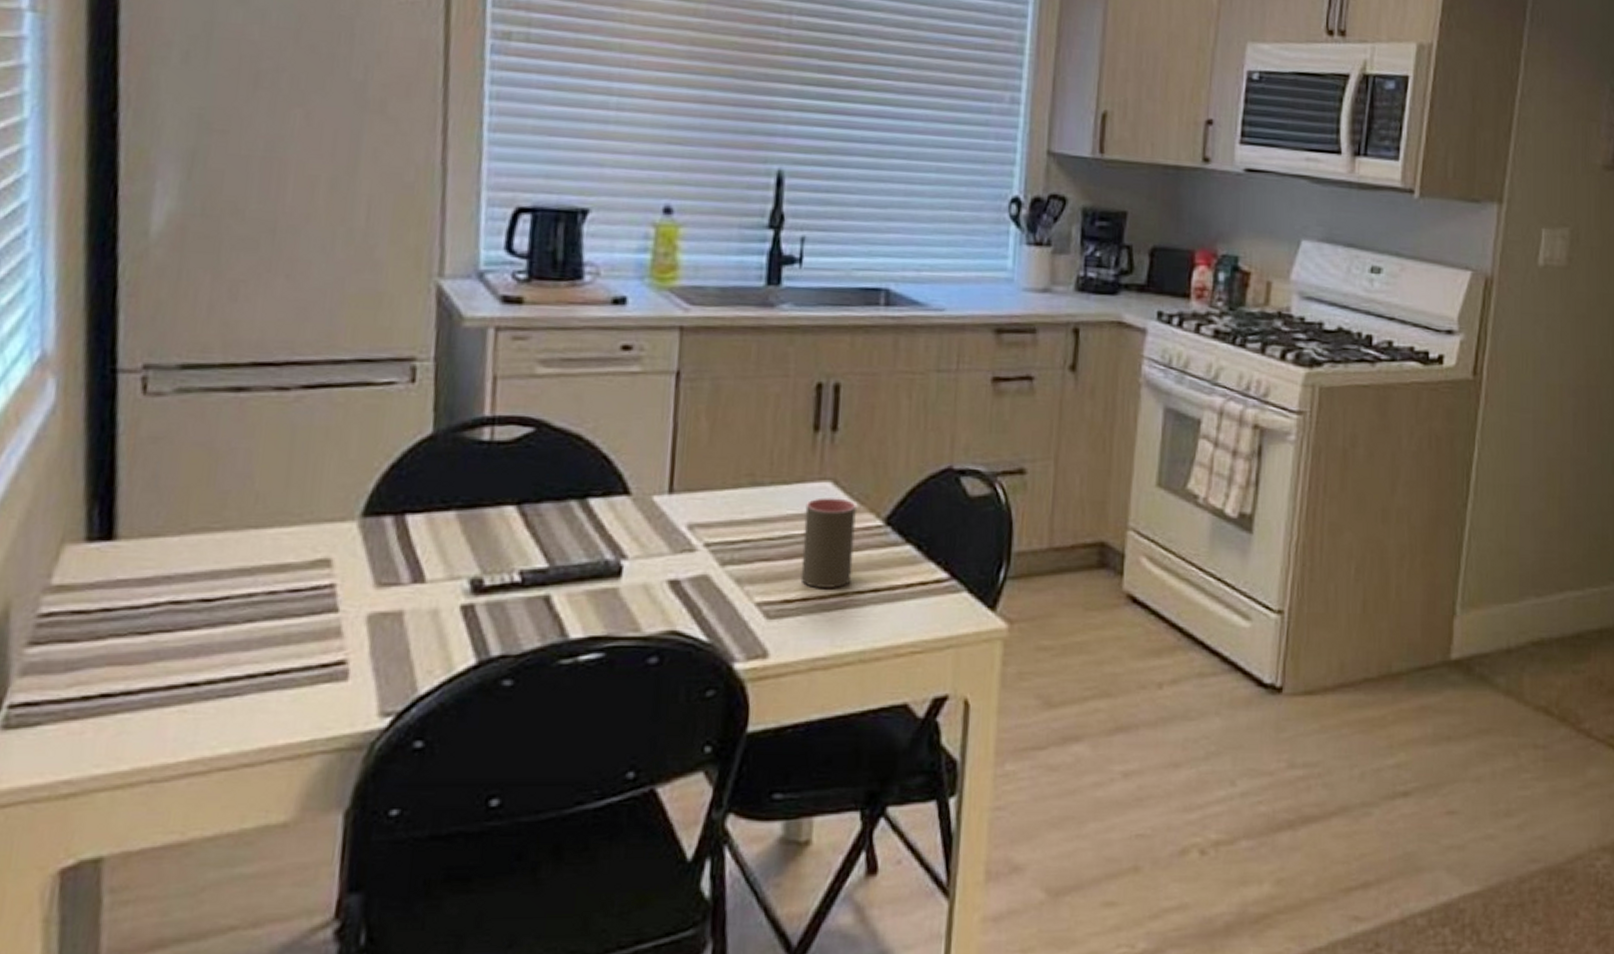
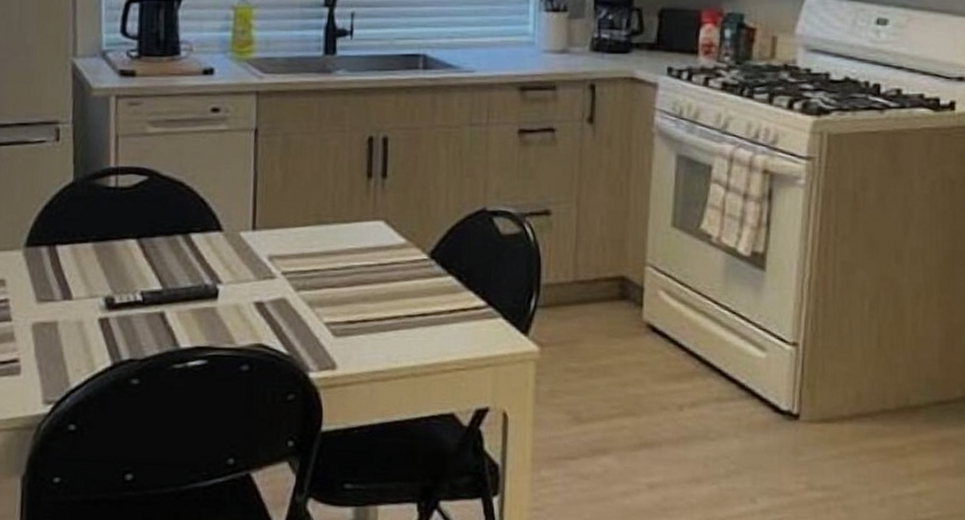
cup: present [800,498,856,588] -> none [361,234,405,312]

